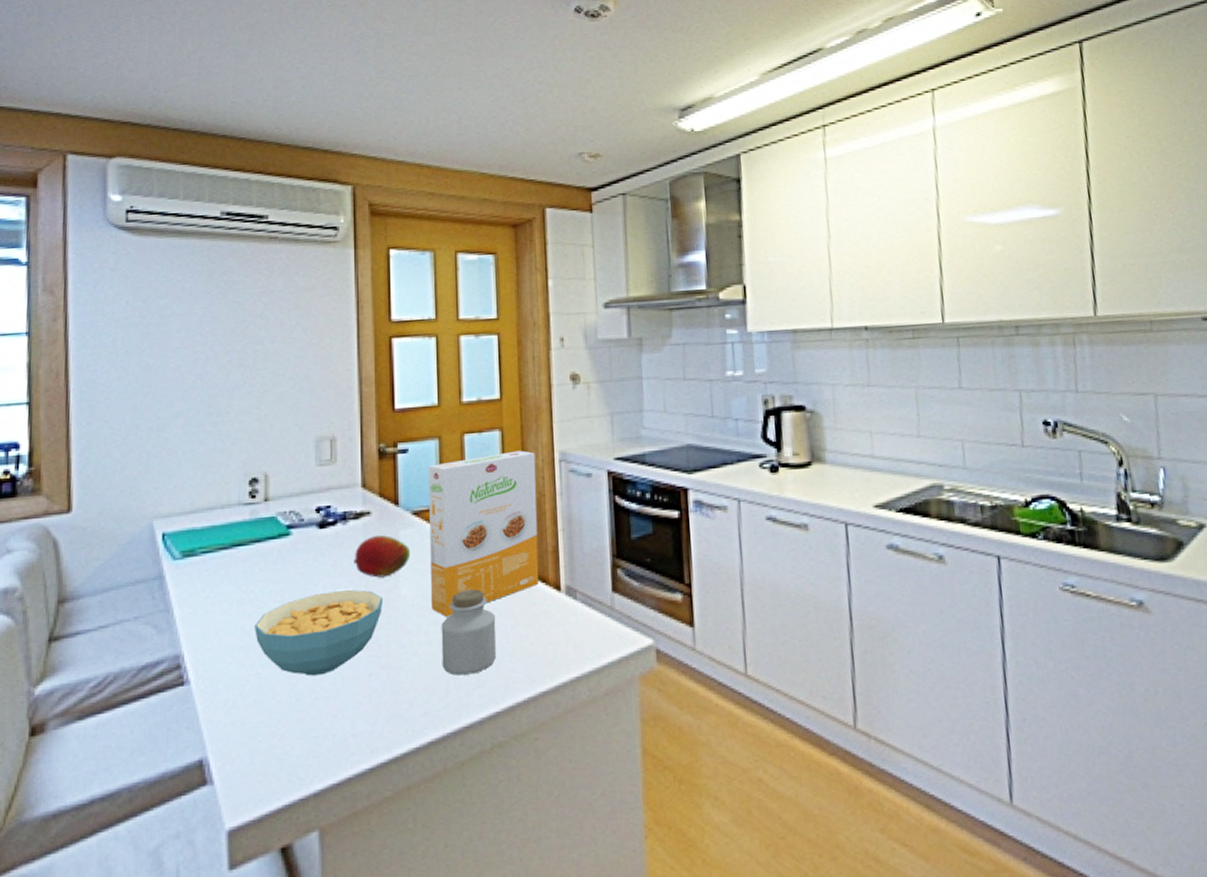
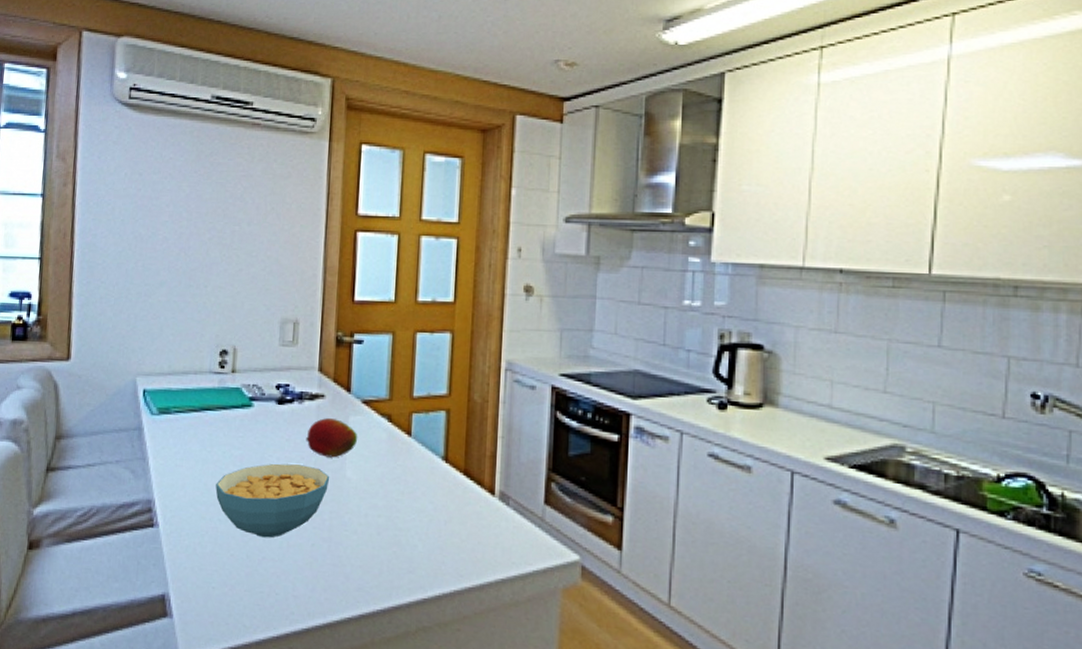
cereal box: present [428,450,539,617] -> none [373,354,483,503]
jar: present [441,589,496,676] -> none [377,481,431,560]

